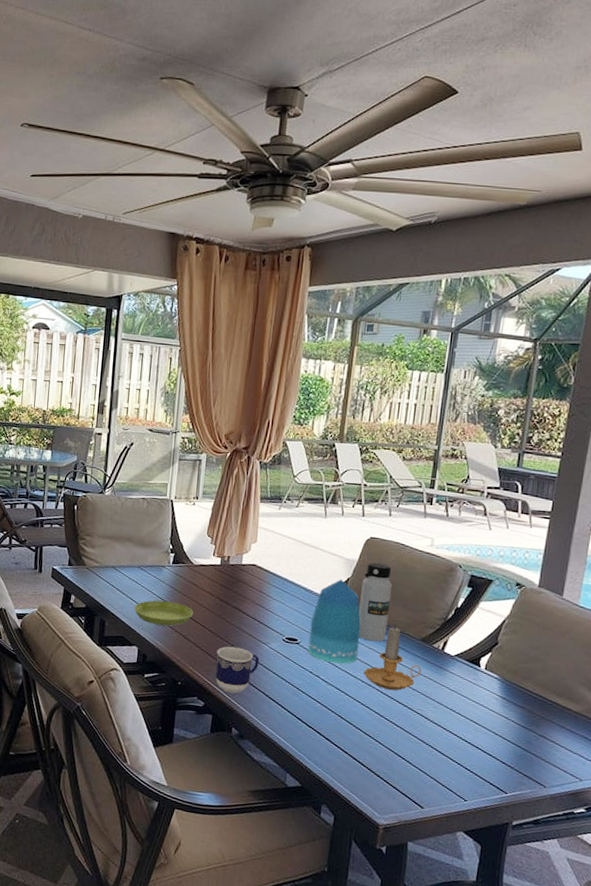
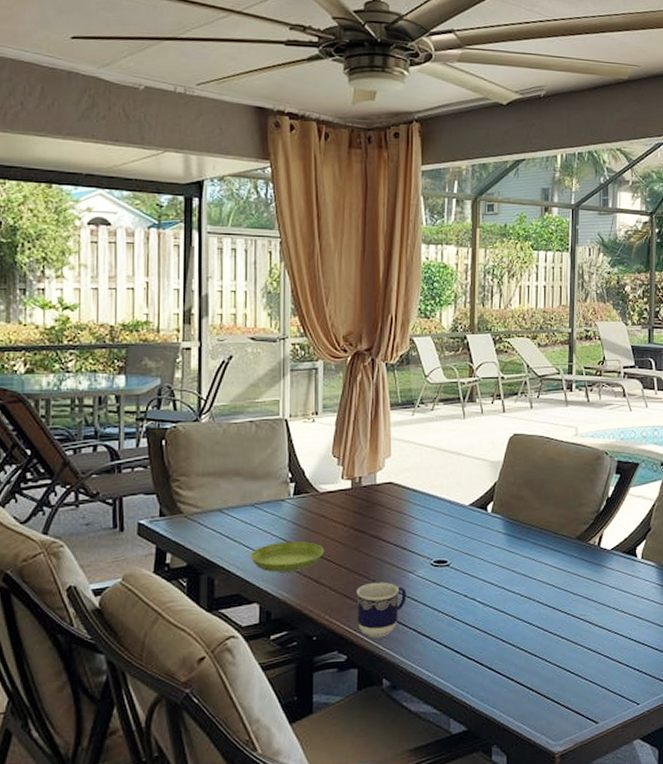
vase: present [308,579,361,664] -> none [460,485,514,581]
water bottle: present [359,562,393,642] -> none [510,461,542,549]
candle: present [364,626,421,691] -> none [522,528,580,599]

